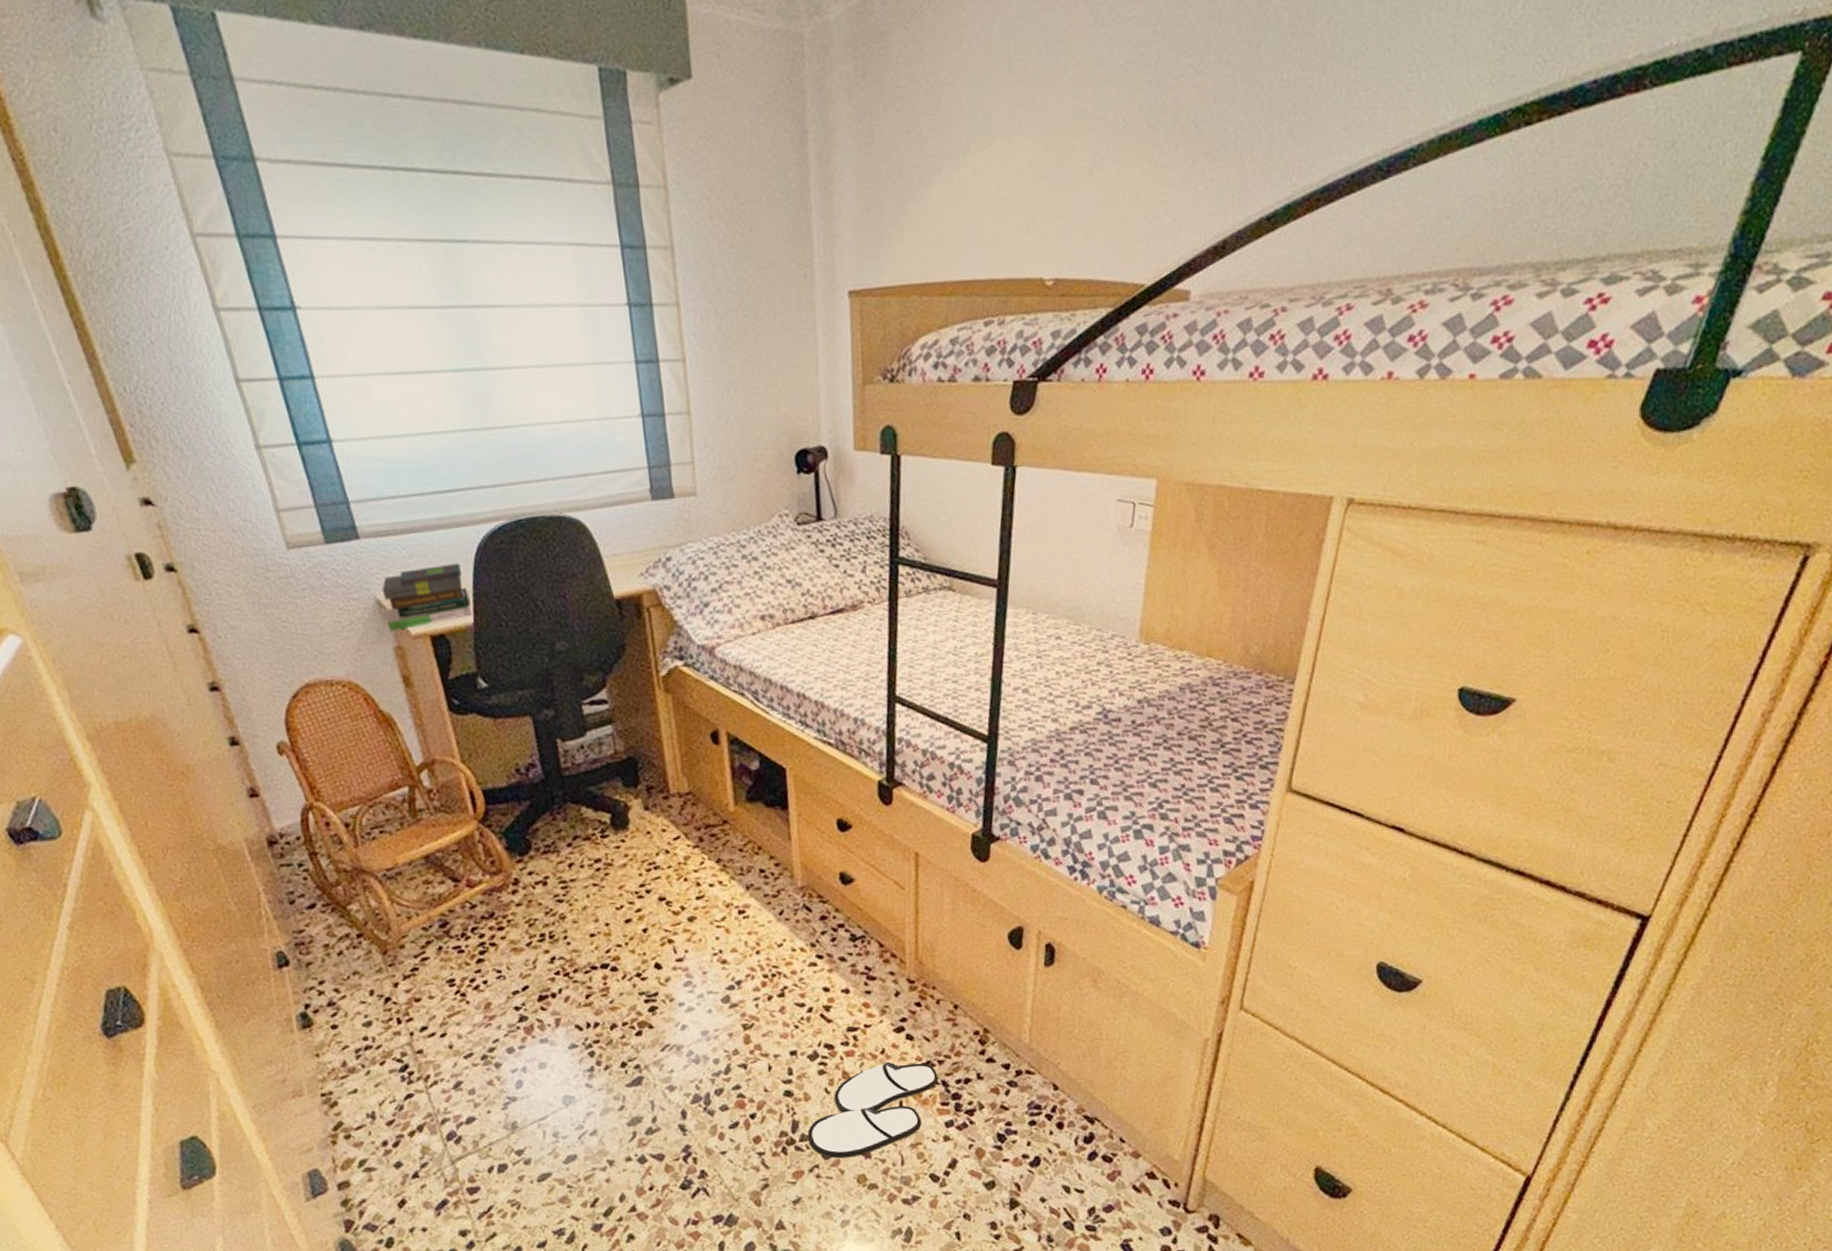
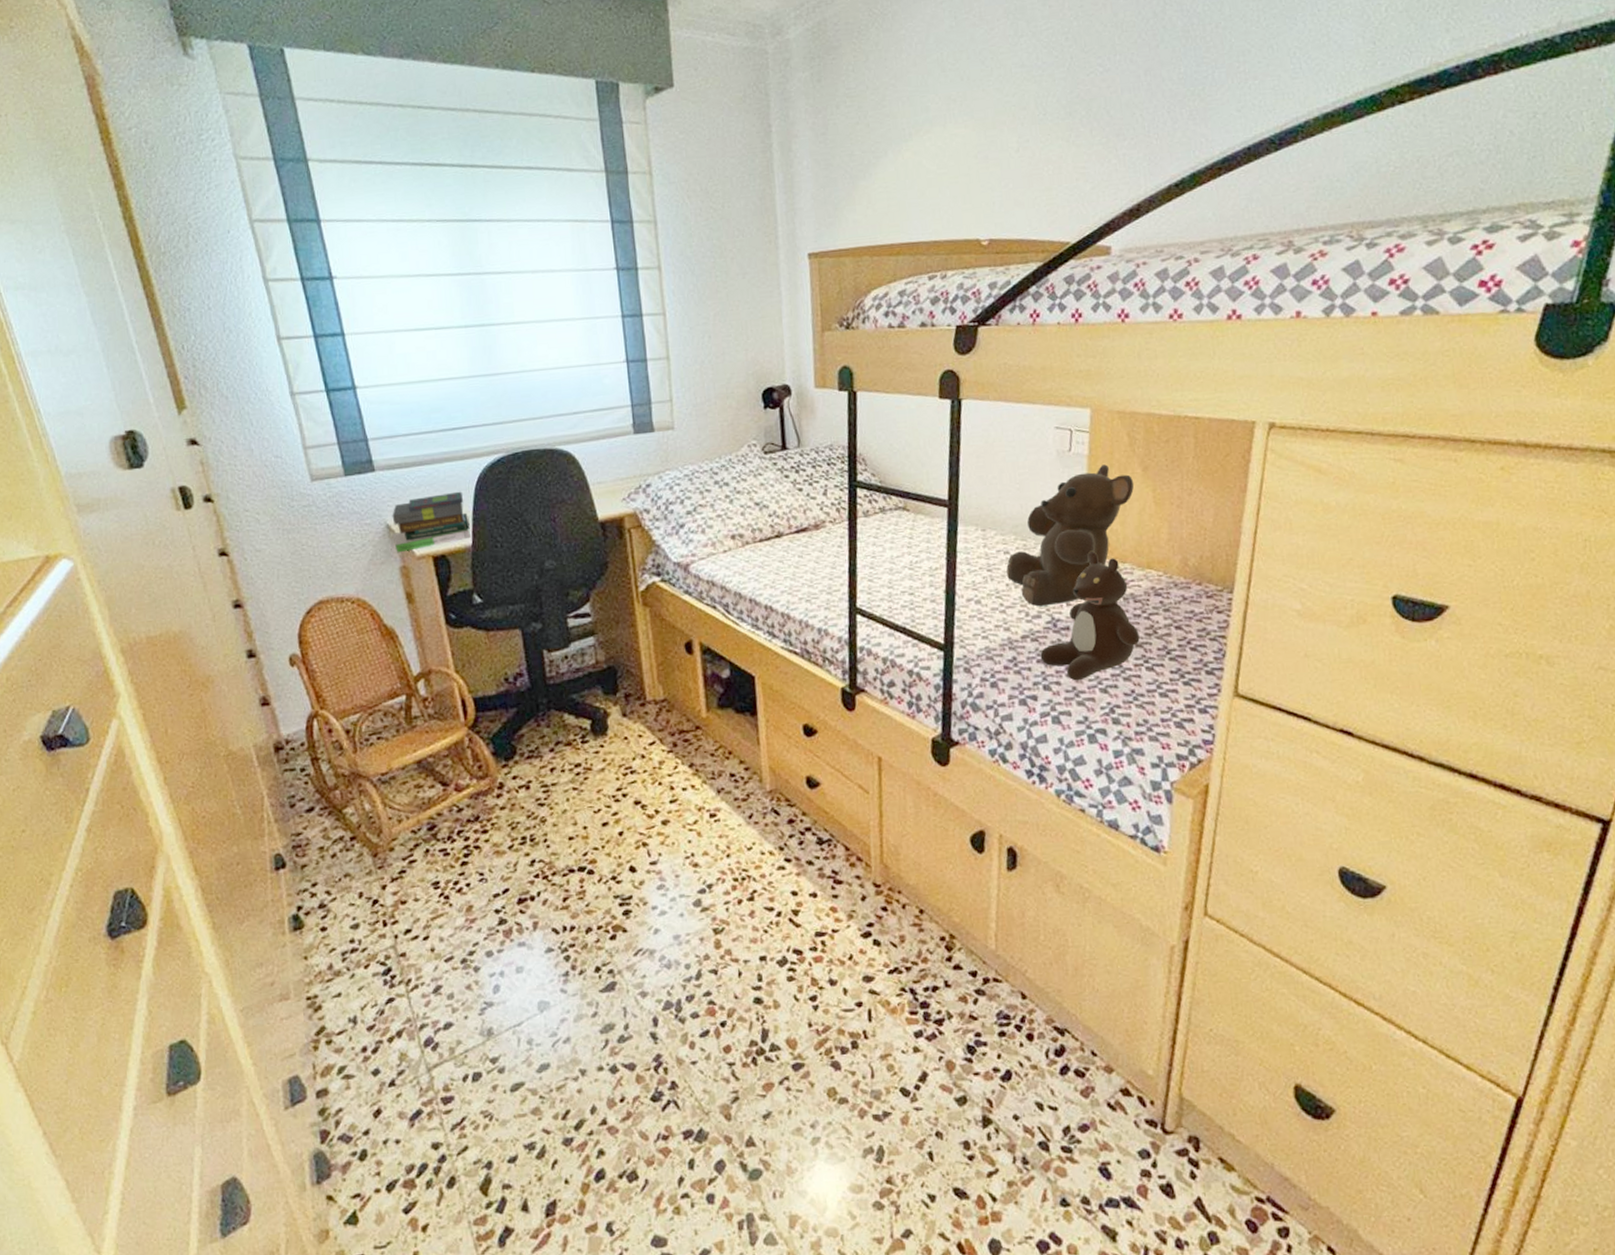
slippers: present [807,1061,939,1159] -> none [777,968,907,1070]
teddy bear: none [1057,542,1199,697] -> present [1006,464,1134,607]
stuffed animal: none [1089,637,1194,775] -> present [1040,550,1140,681]

